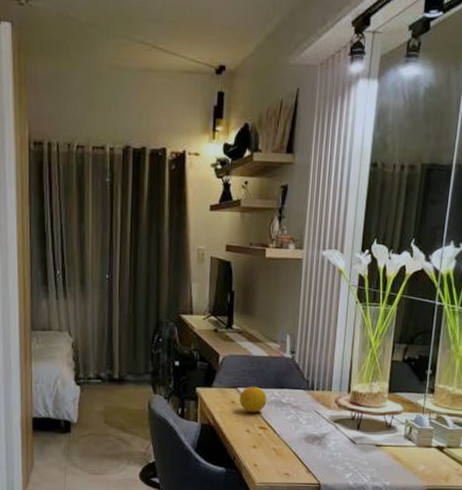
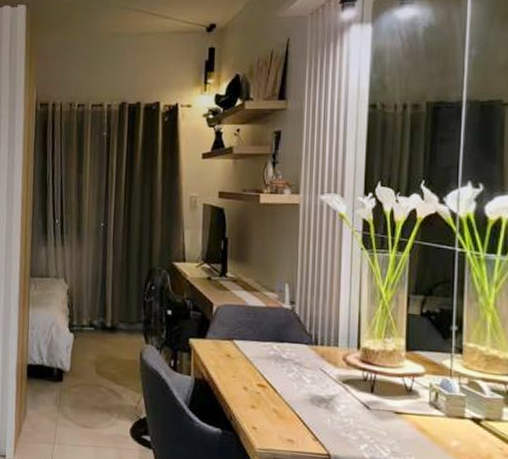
fruit: present [239,386,267,413] -> none [235,338,266,369]

